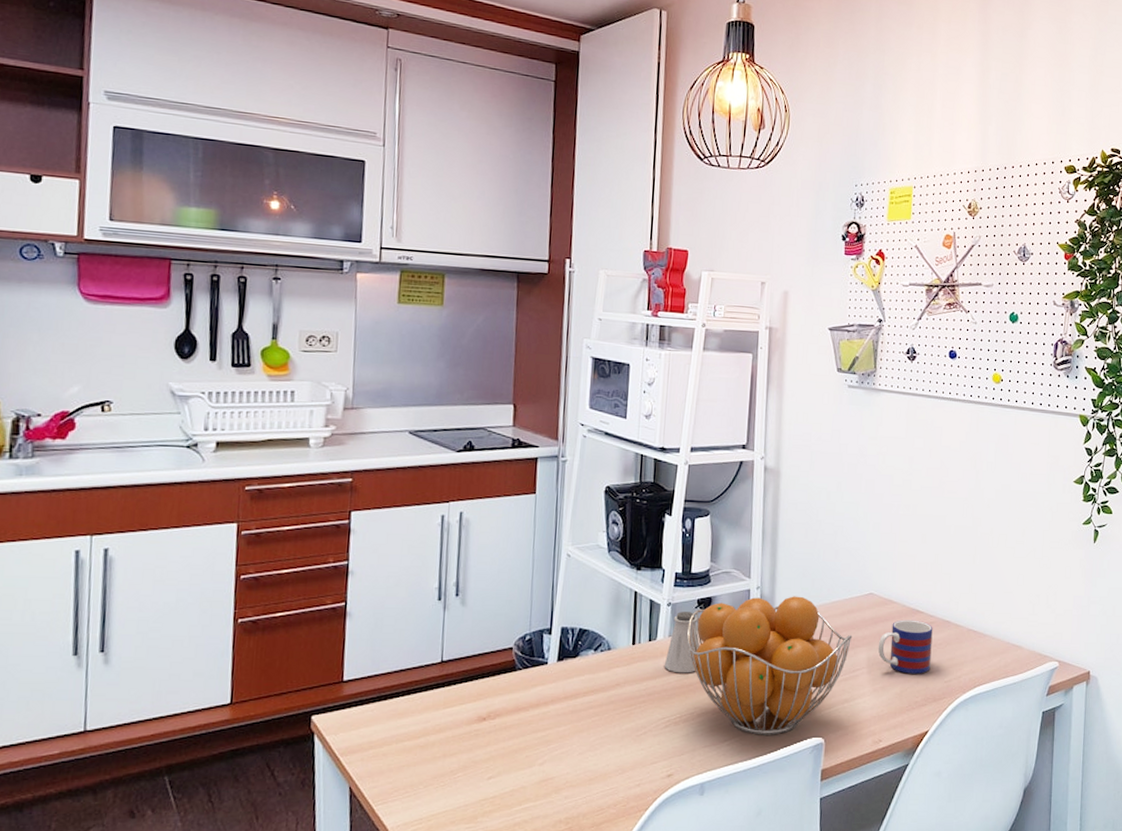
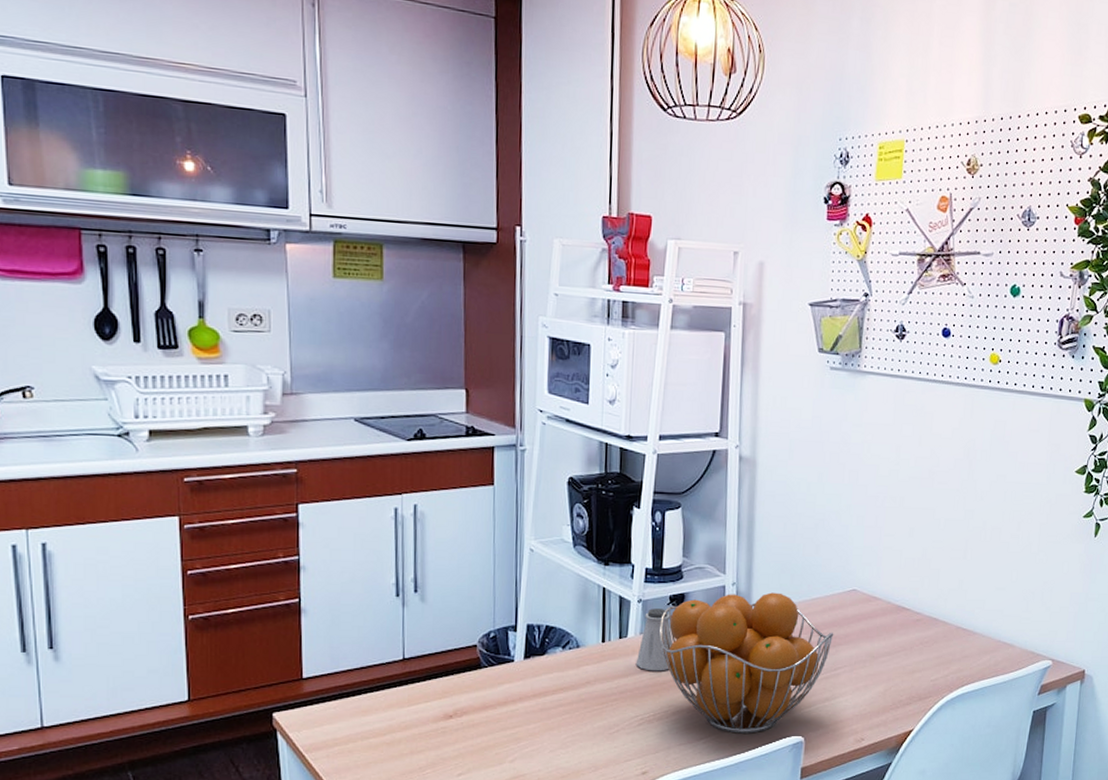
mug: present [878,619,933,674] -> none [860,617,920,672]

